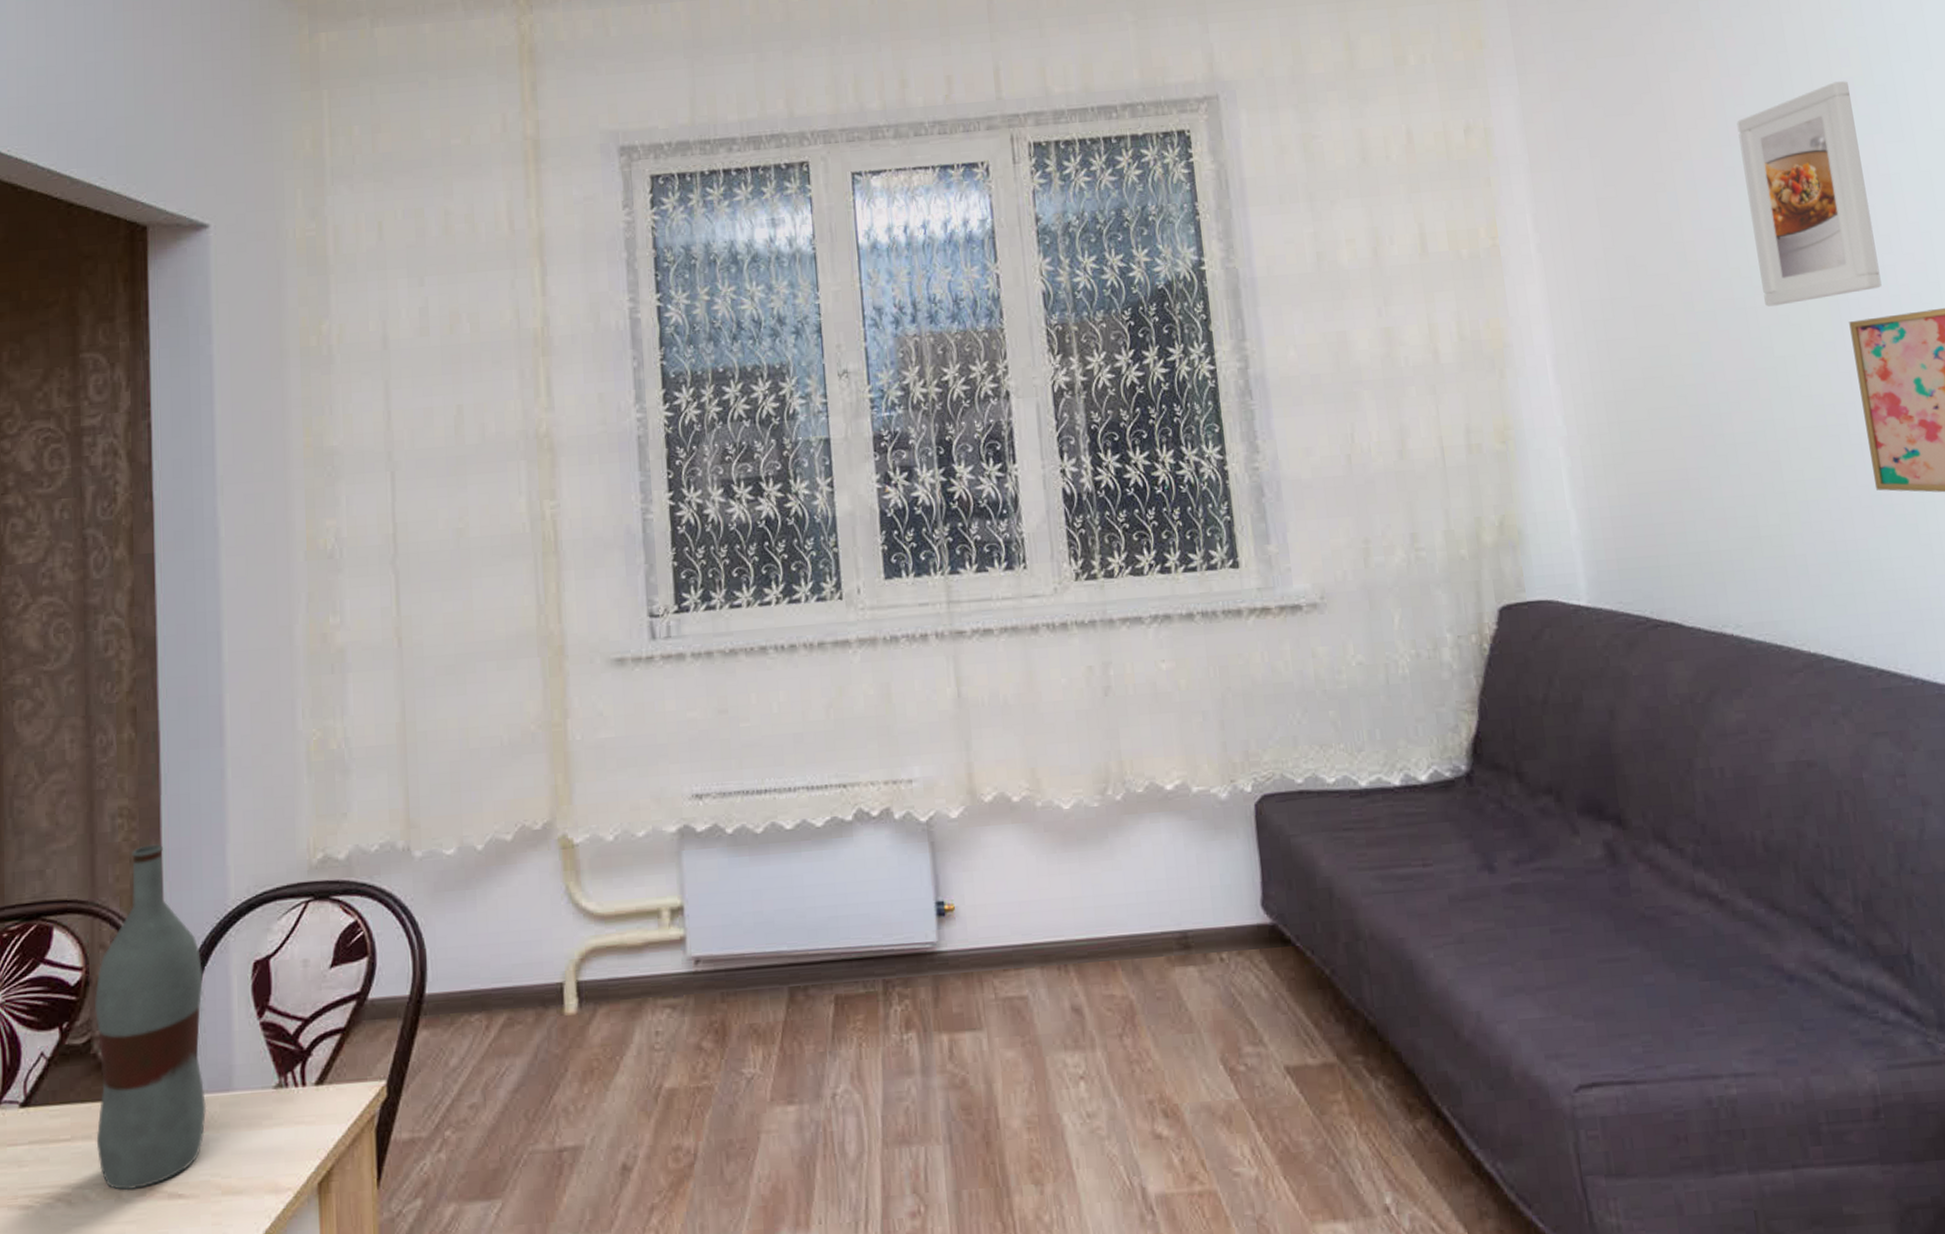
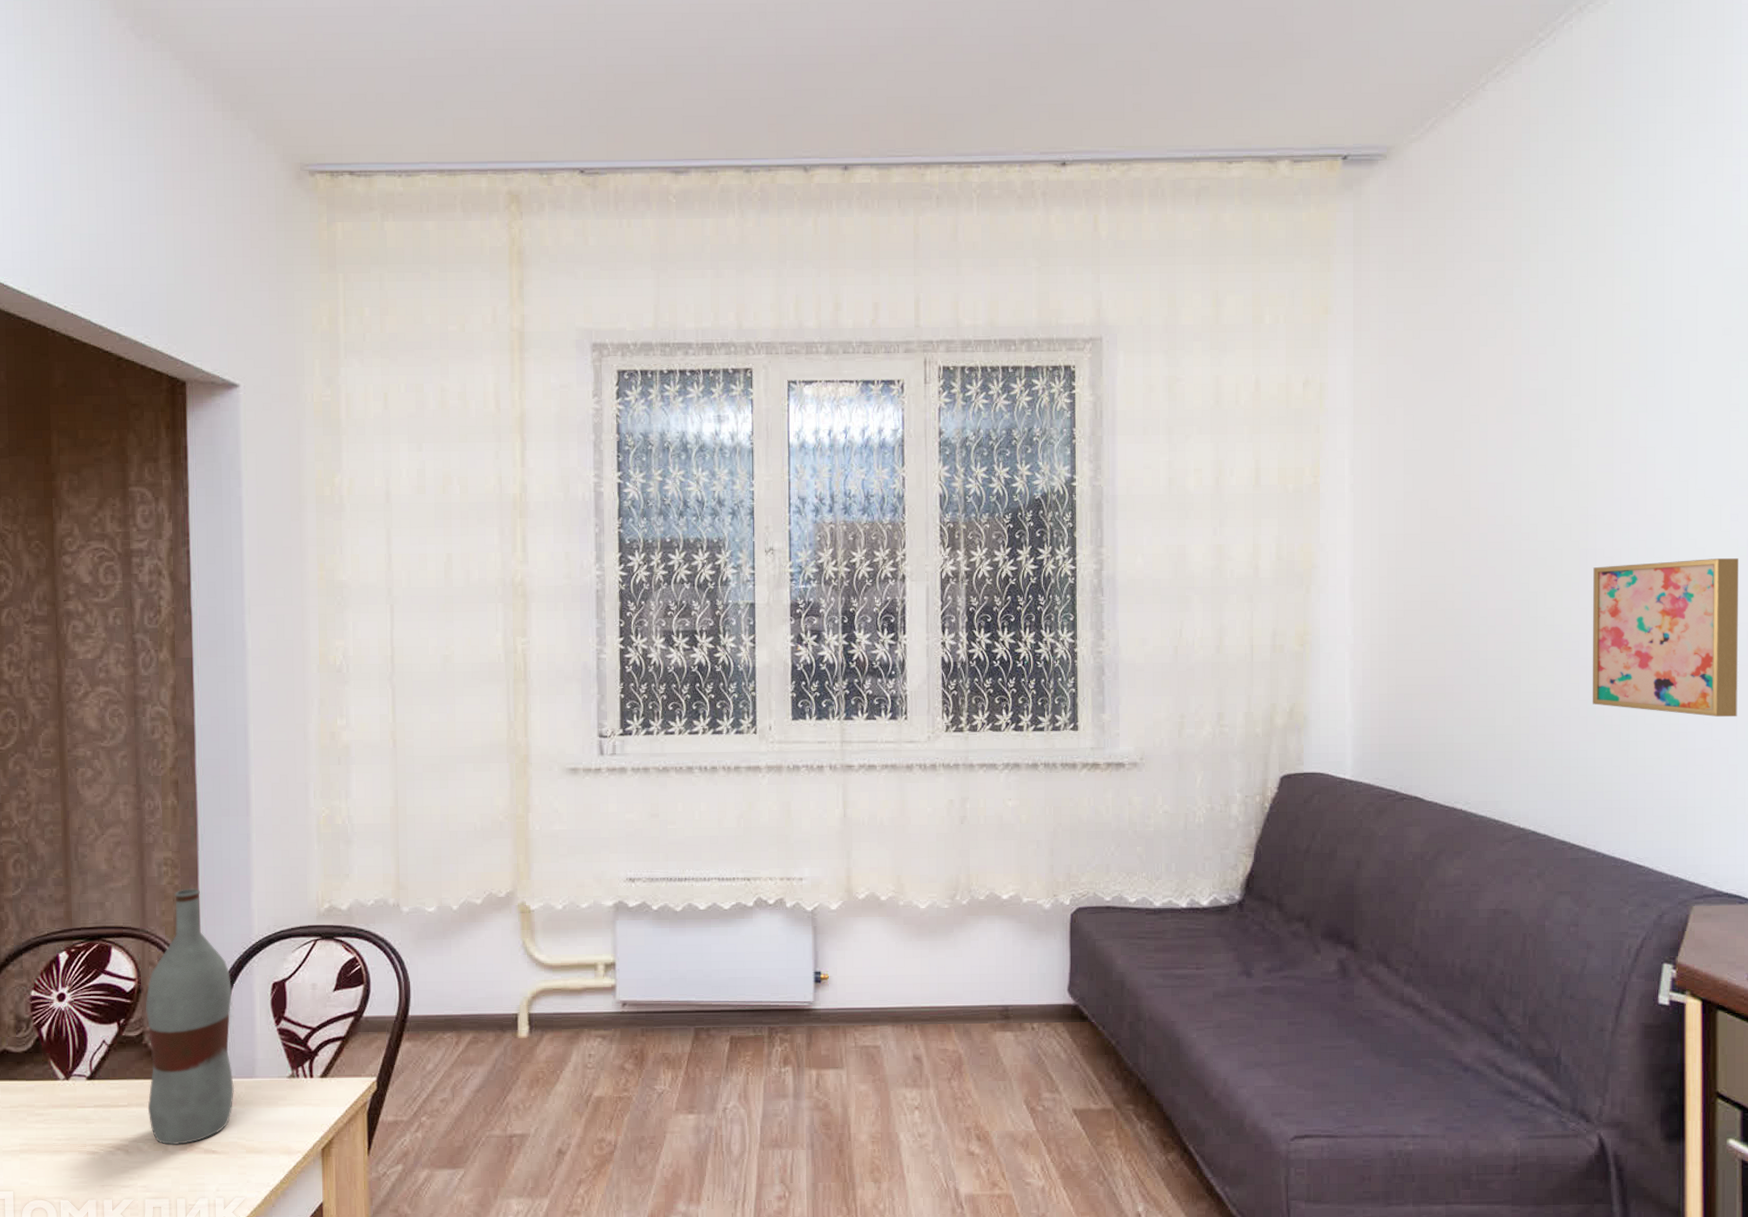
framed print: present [1736,81,1882,307] -> none [1528,366,1625,550]

